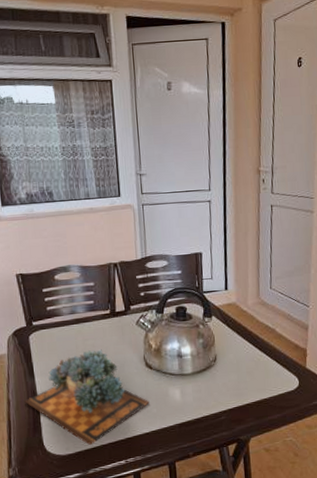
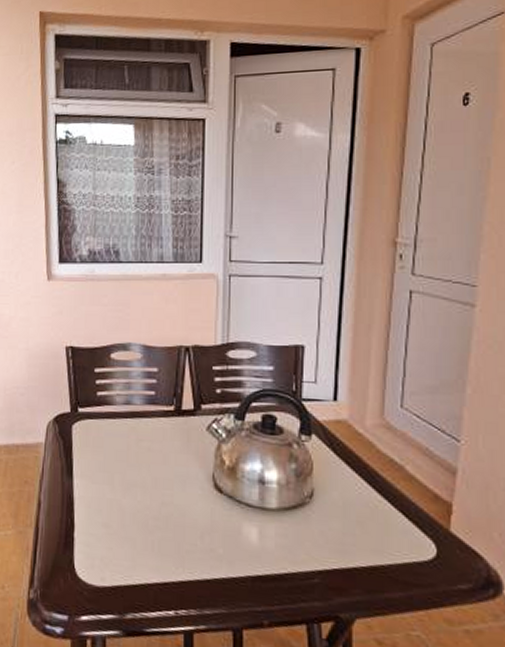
succulent plant: present [24,349,150,446] -> none [58,454,215,581]

